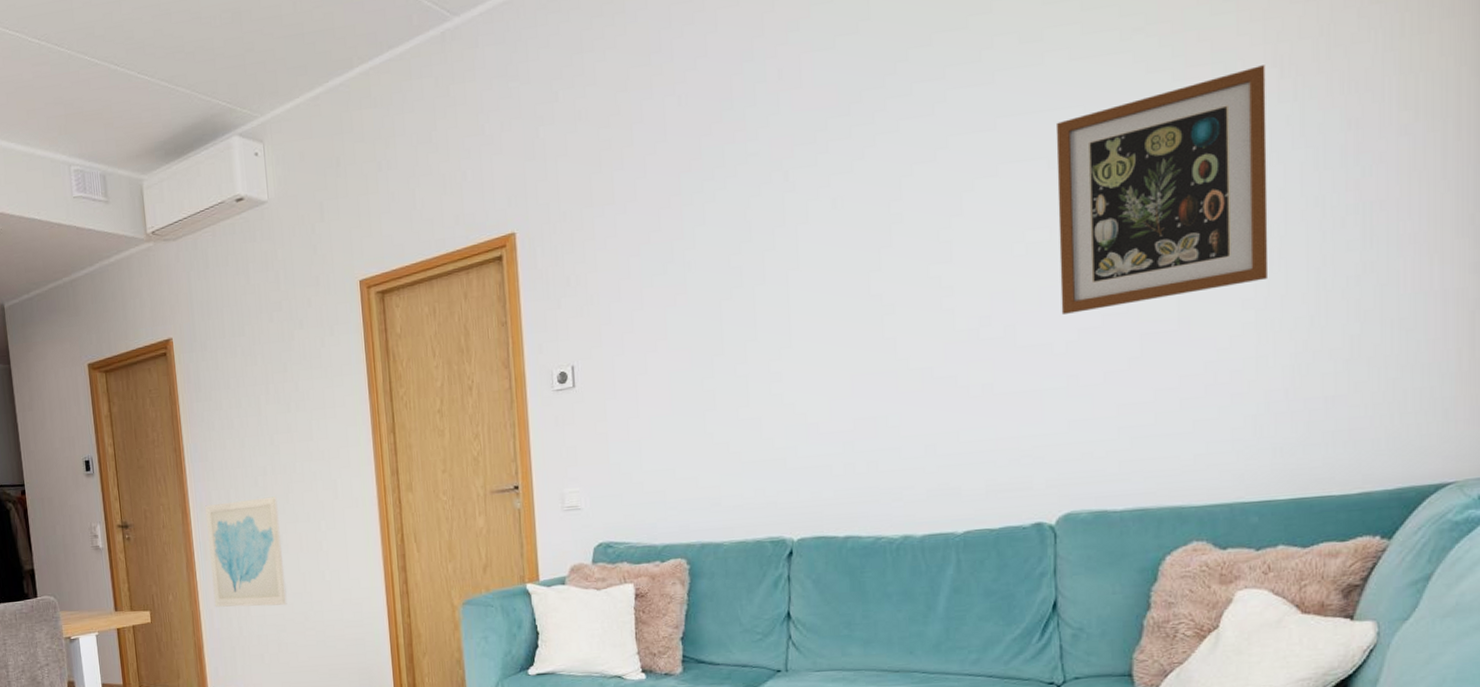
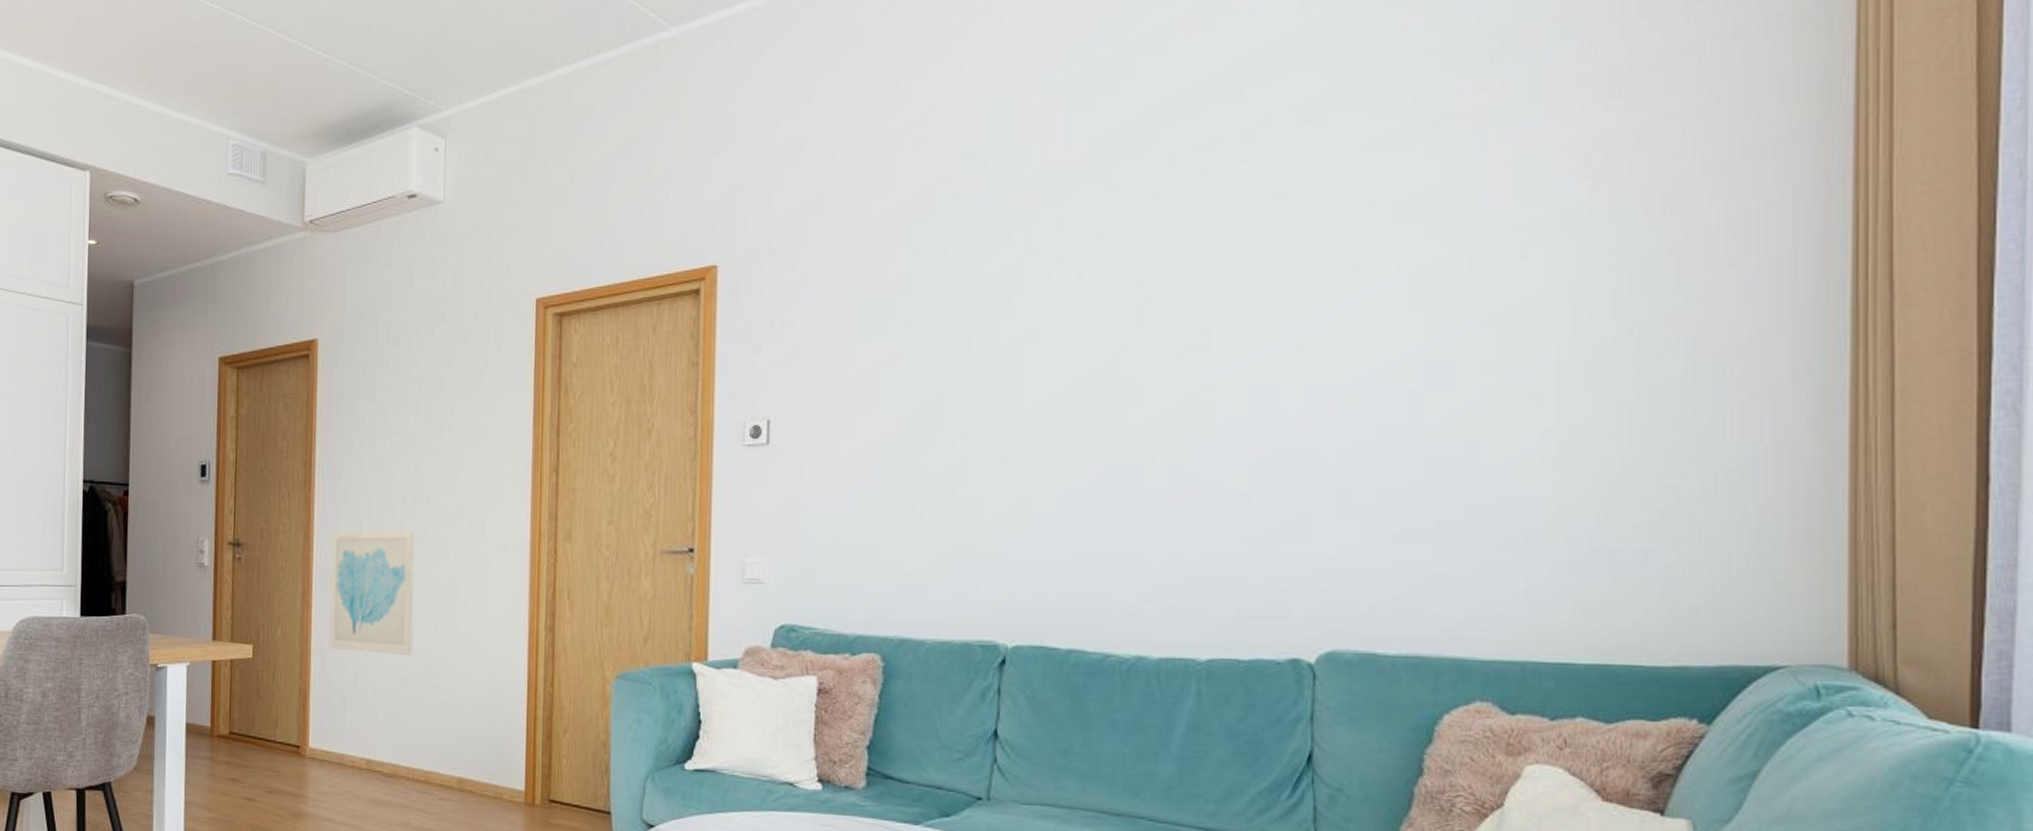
wall art: present [1055,65,1269,314] -> none [1333,174,1576,424]

